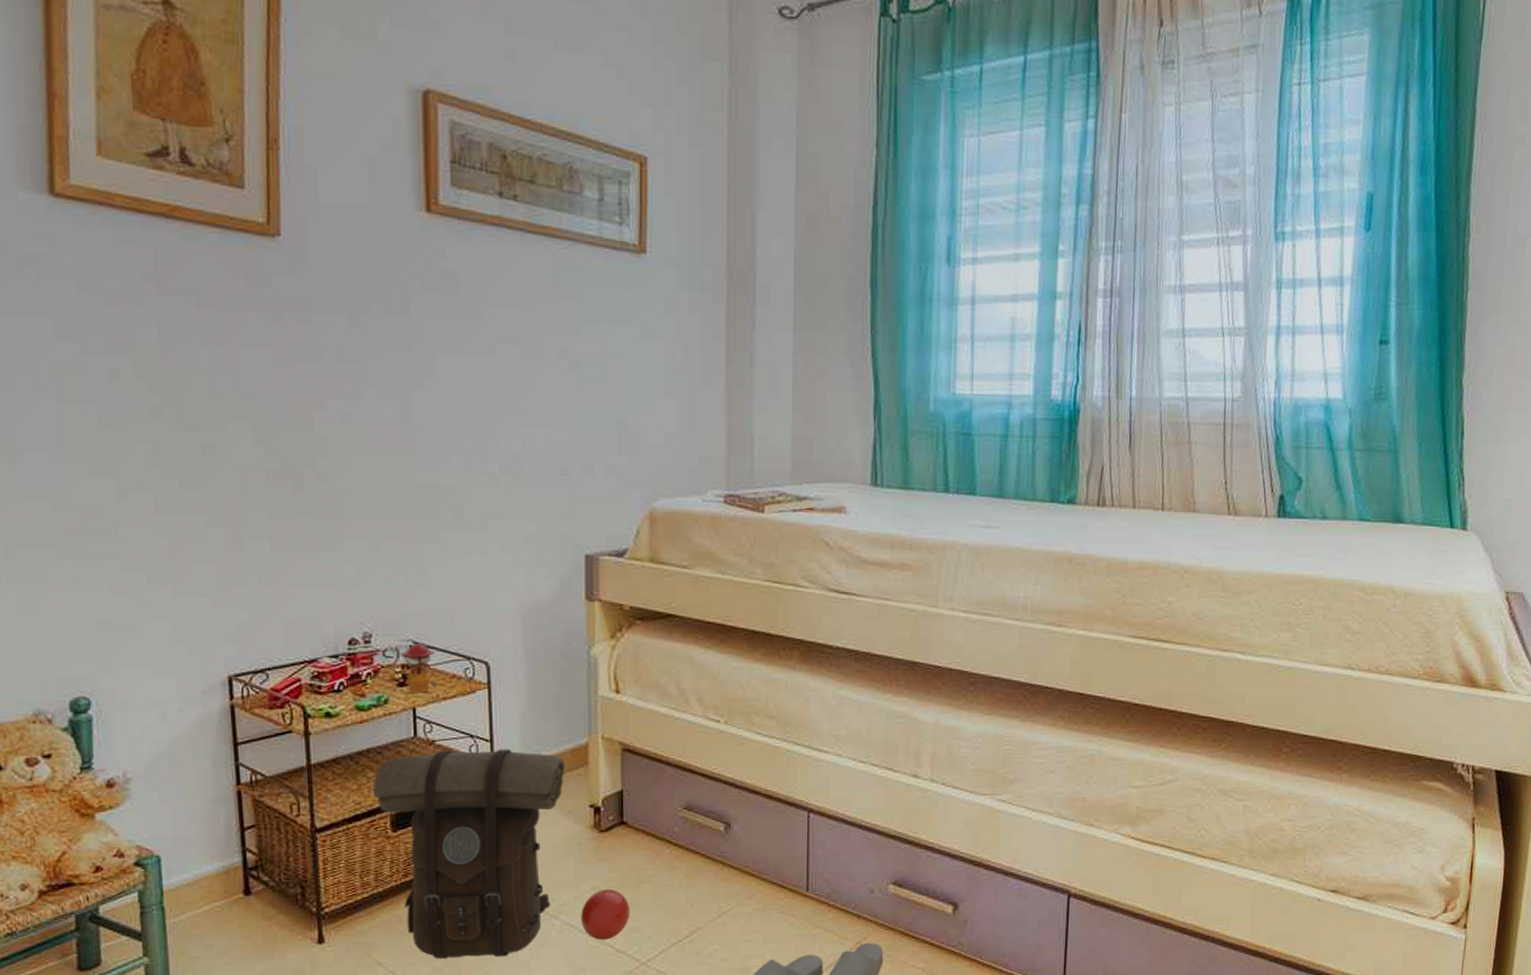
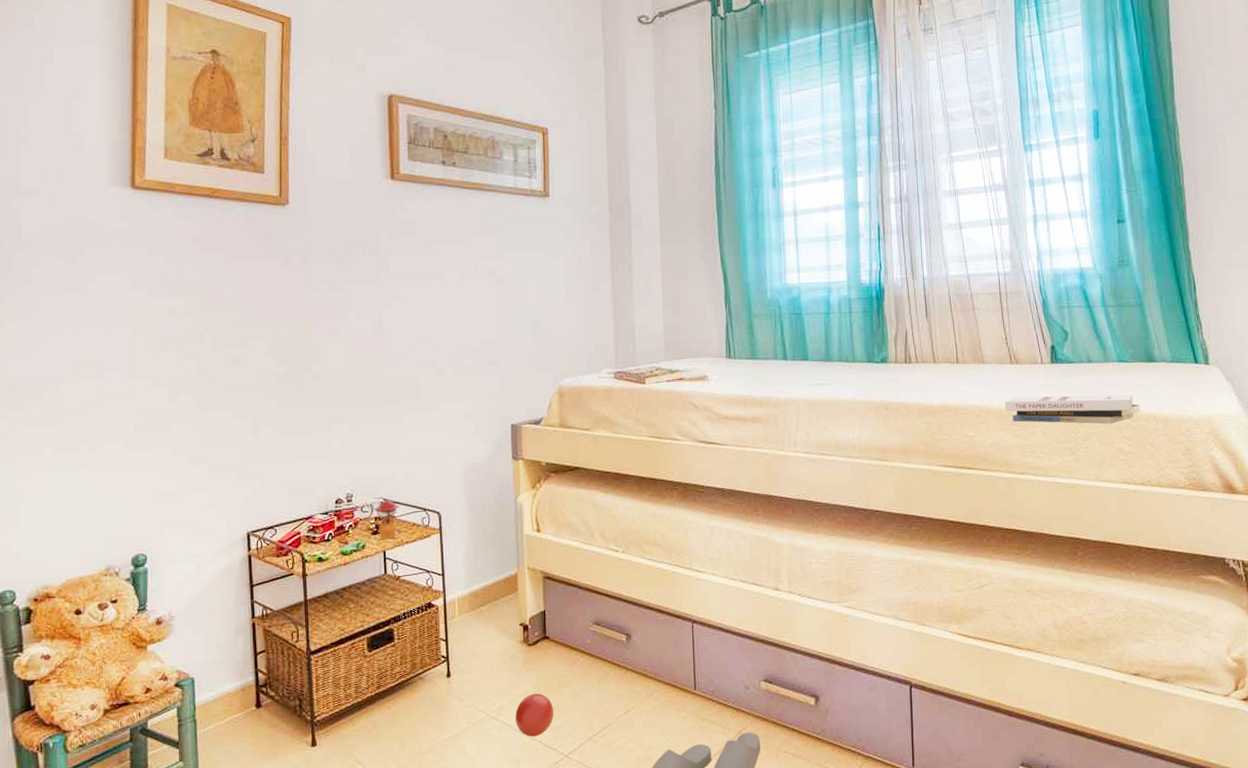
backpack: present [372,749,566,959] -> none [353,580,500,757]
books: none [1215,556,1378,596] -> present [1004,394,1140,424]

